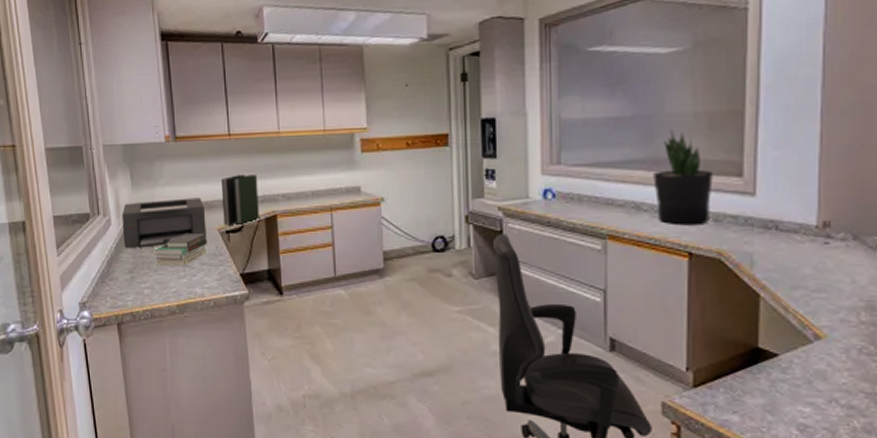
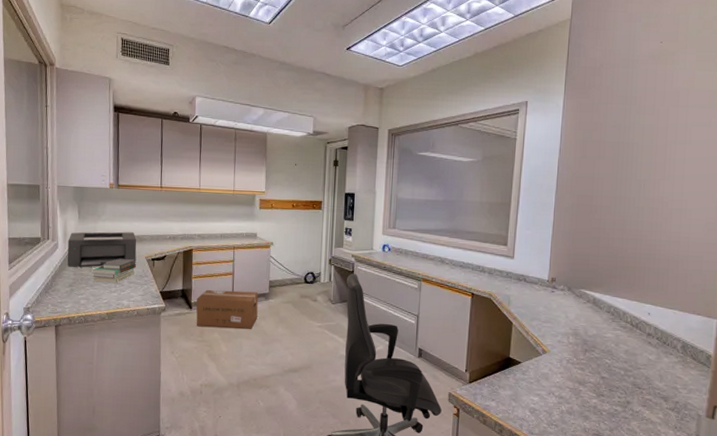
binder: present [220,174,259,226] -> none [151,217,180,256]
box: none [287,267,371,319] -> present [196,289,259,329]
planter: present [653,130,713,226] -> none [453,212,490,276]

